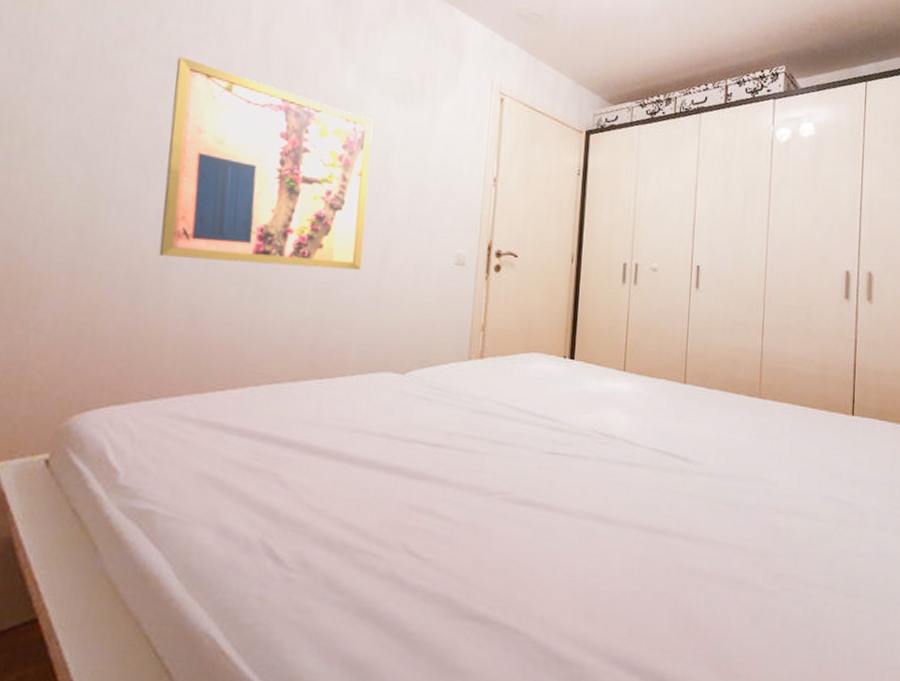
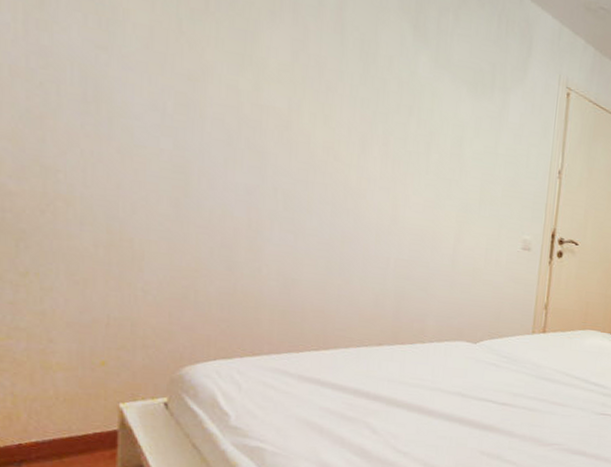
wall art: present [159,56,373,271] -> none [250,31,446,251]

